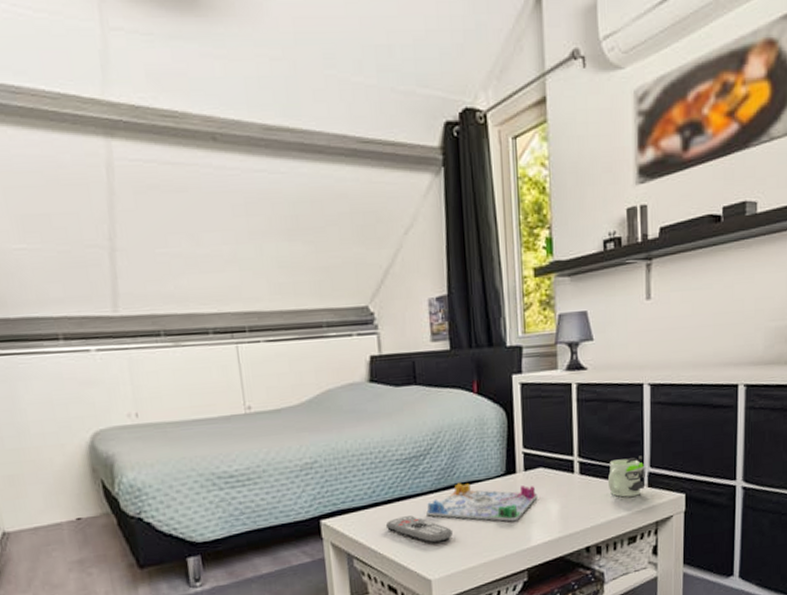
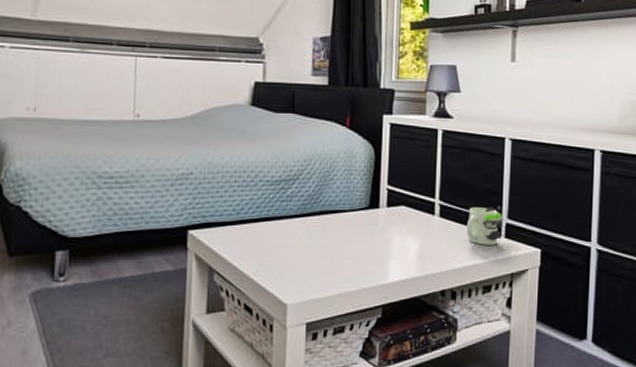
remote control: present [385,515,452,543] -> none [249,237,312,267]
board game: present [426,483,538,522] -> none [290,211,398,256]

